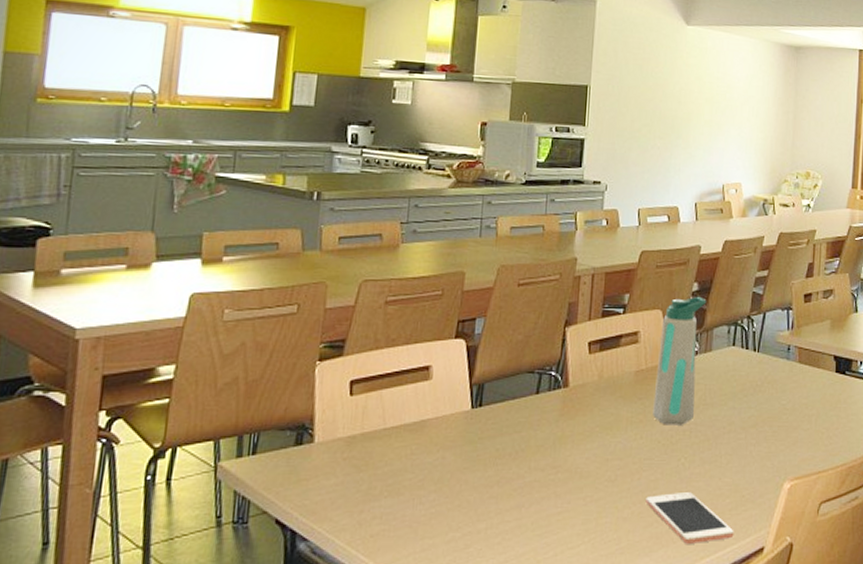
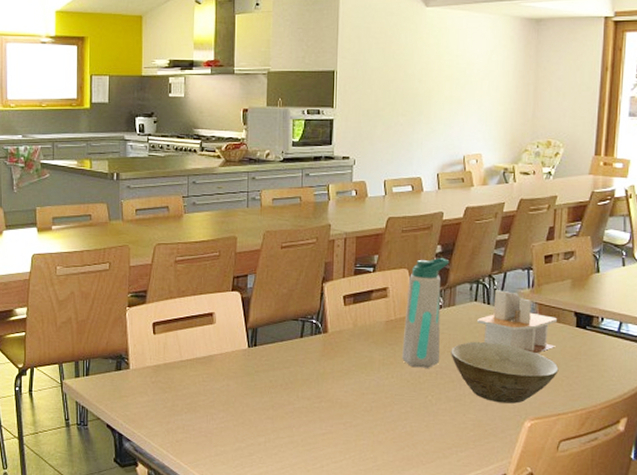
cell phone: present [645,492,734,544] -> none [397,424,478,467]
bowl: none [706,393,819,463] -> present [451,342,559,404]
napkin holder: none [735,333,818,404] -> present [477,290,558,354]

